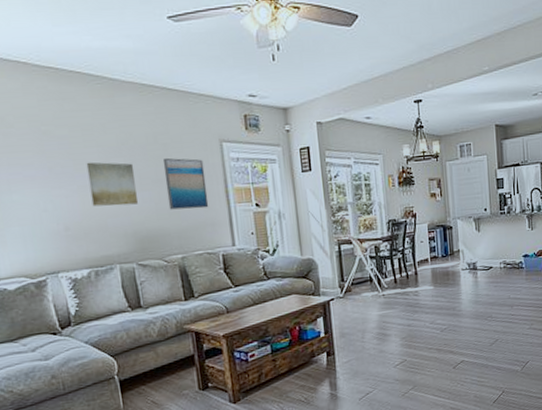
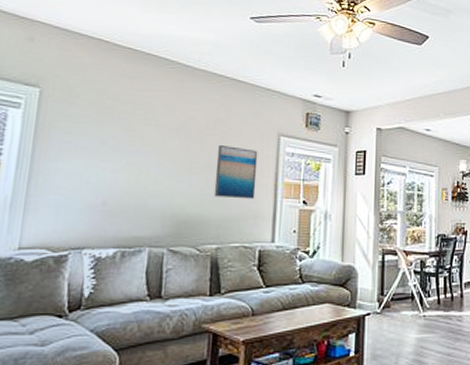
wall art: present [86,162,138,207] -> none [136,139,188,187]

